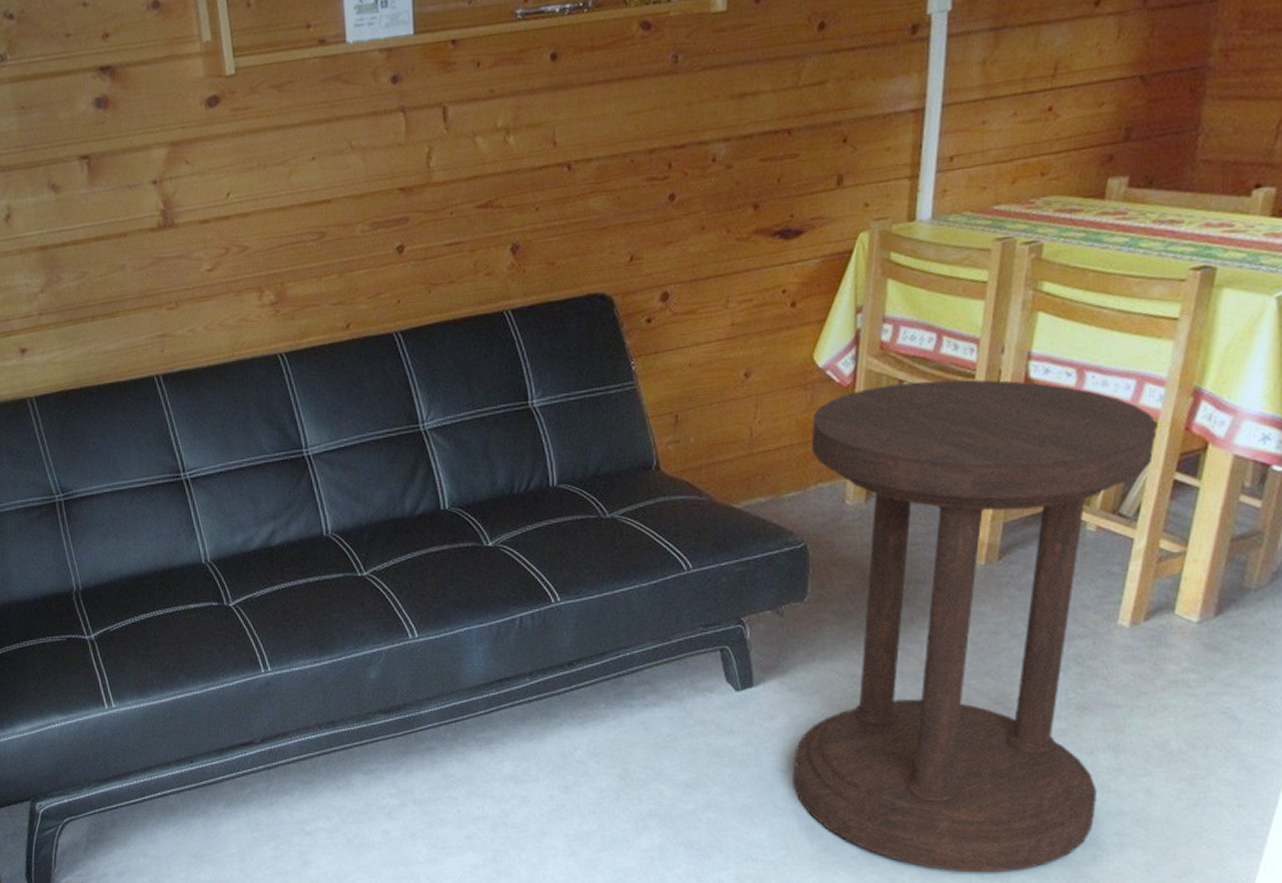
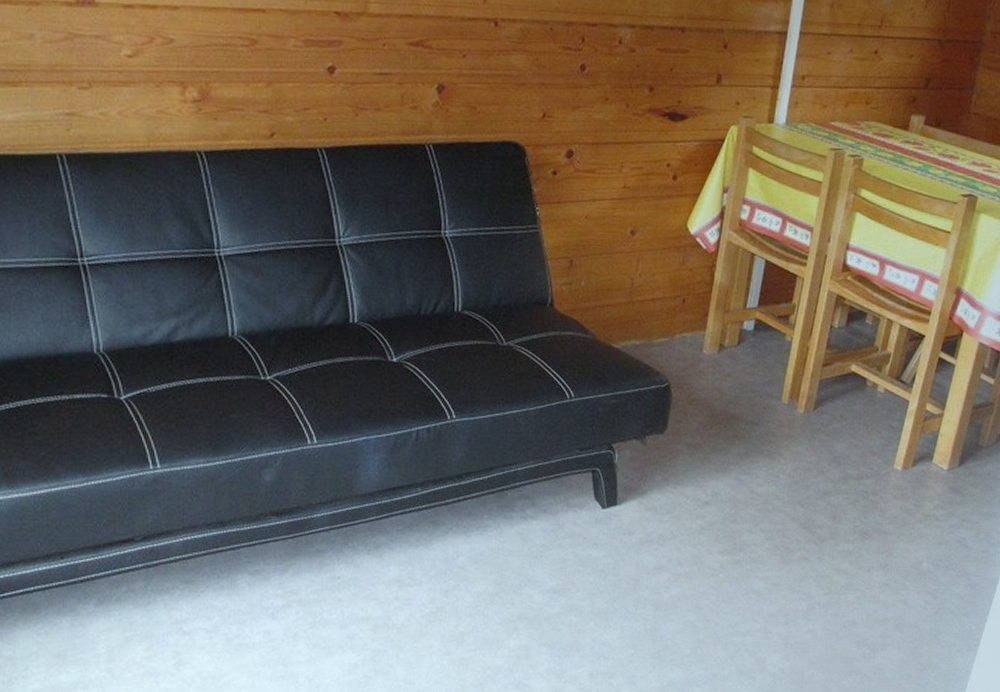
side table: present [793,379,1158,873] -> none [643,256,931,668]

